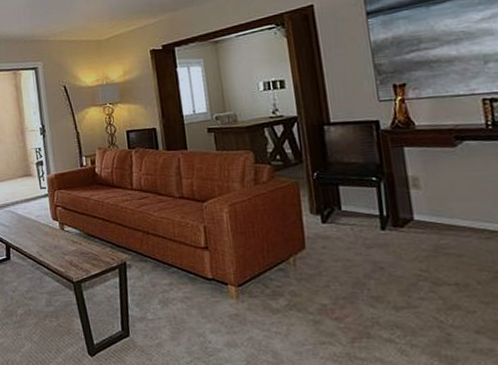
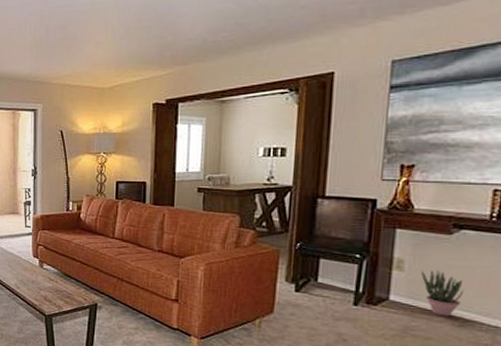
potted plant: none [436,184,482,230] -> present [420,270,465,317]

